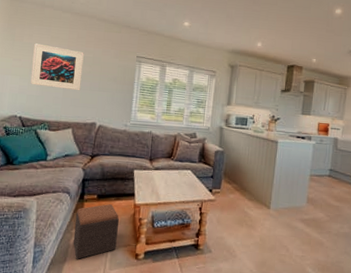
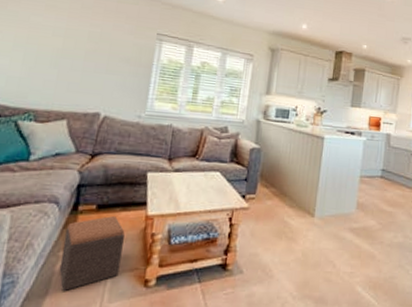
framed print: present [30,43,84,91] -> none [12,11,89,73]

